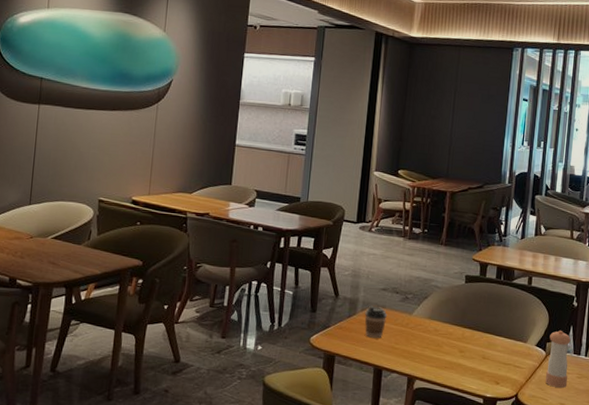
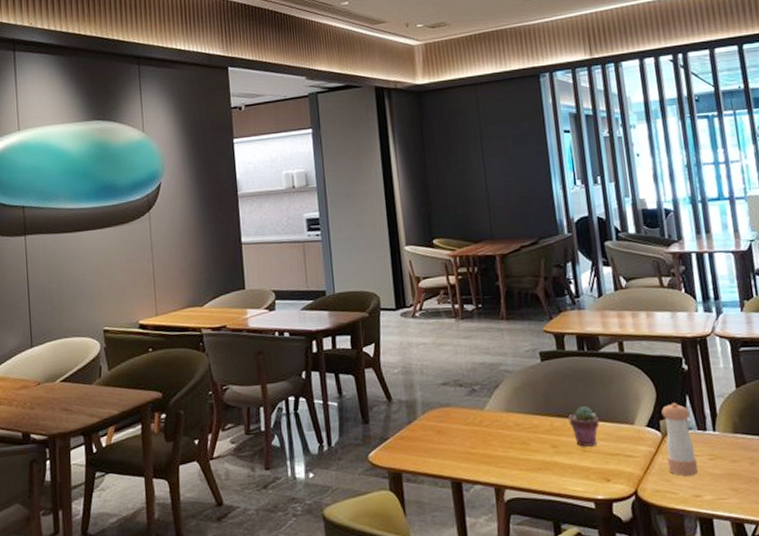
coffee cup: present [364,305,387,338] -> none [427,405,455,445]
potted succulent: none [477,323,501,355] -> present [568,406,600,447]

